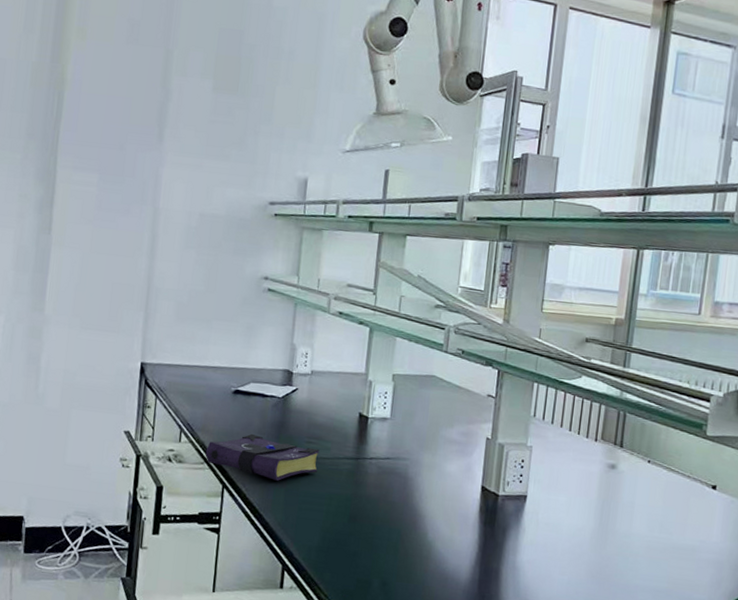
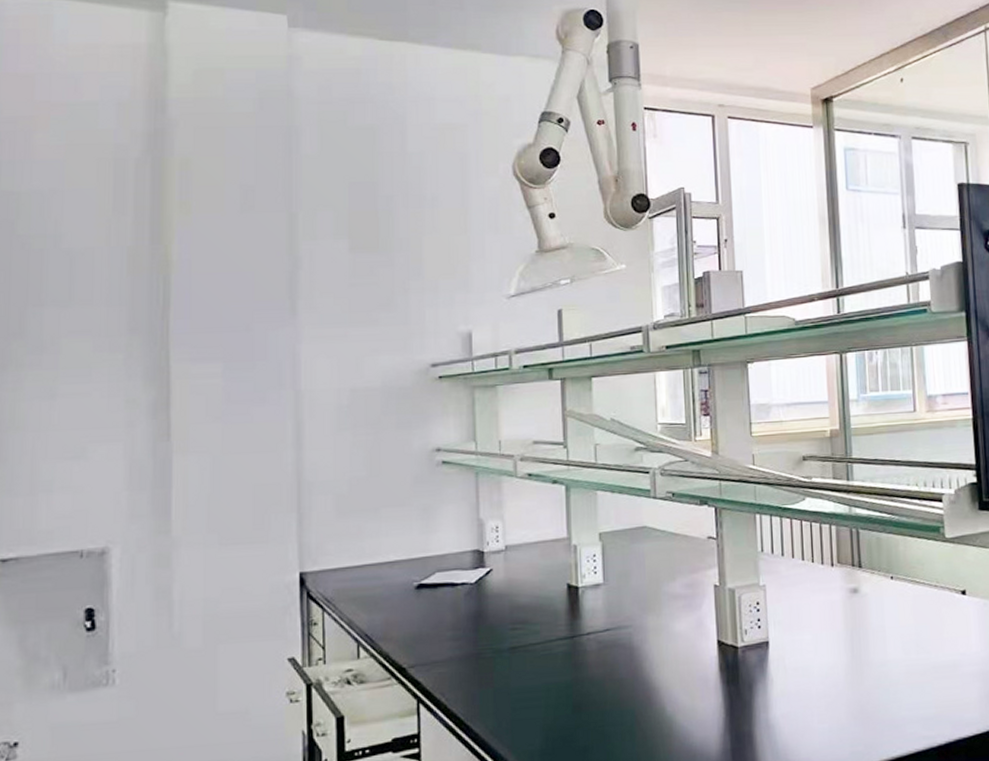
book: present [205,433,320,481] -> none [391,631,528,682]

